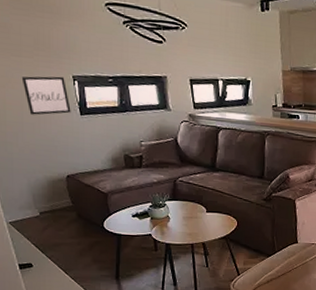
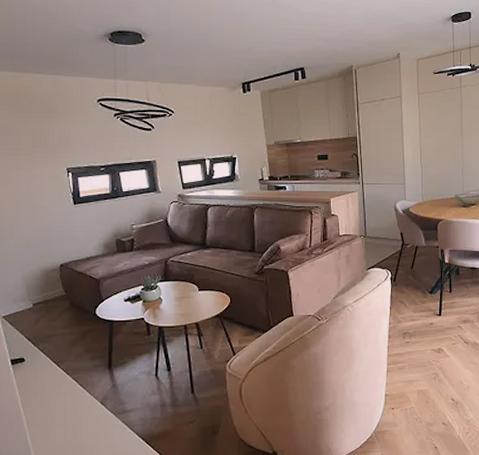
wall art: present [21,76,71,115] -> none [19,170,65,208]

